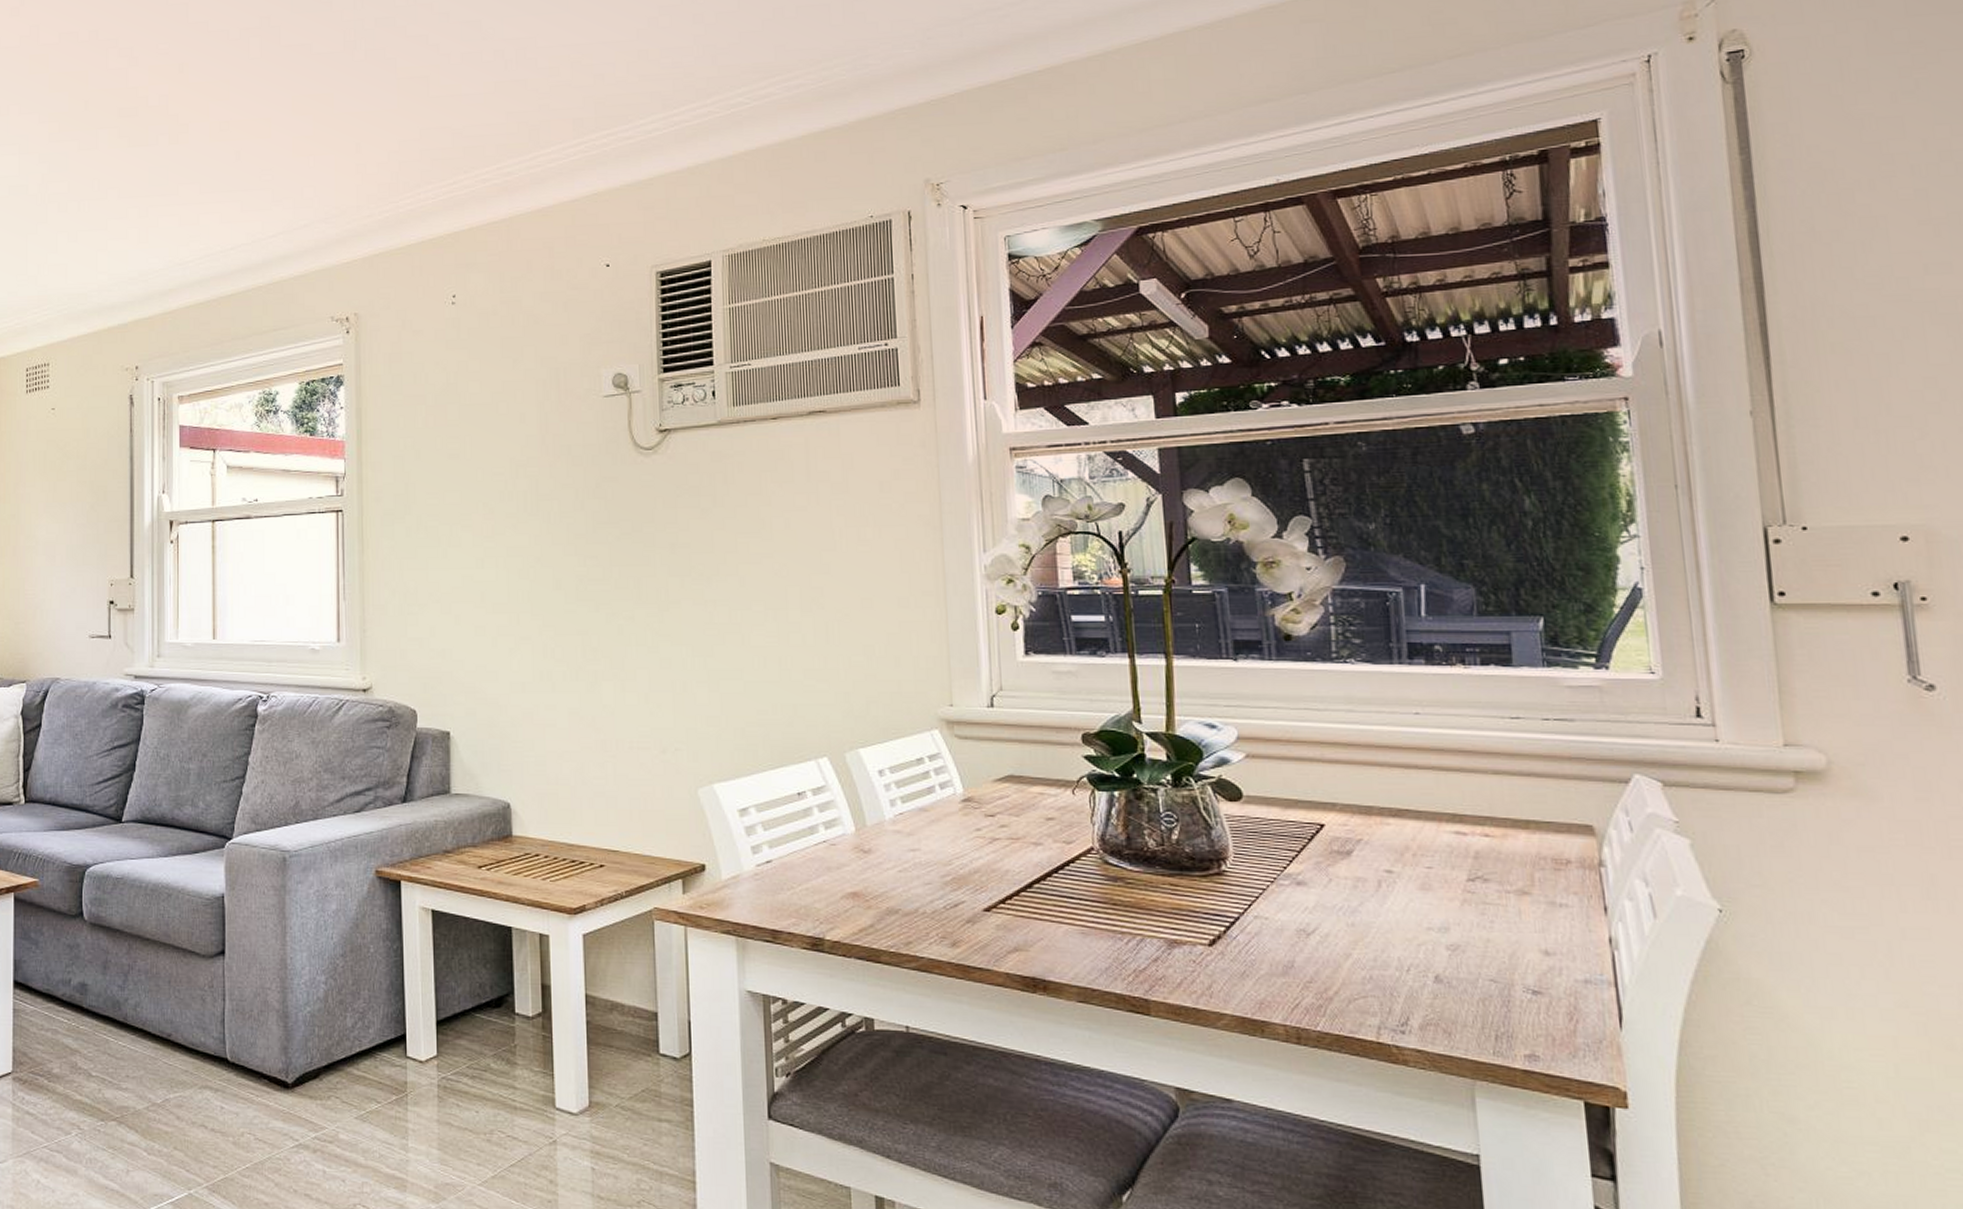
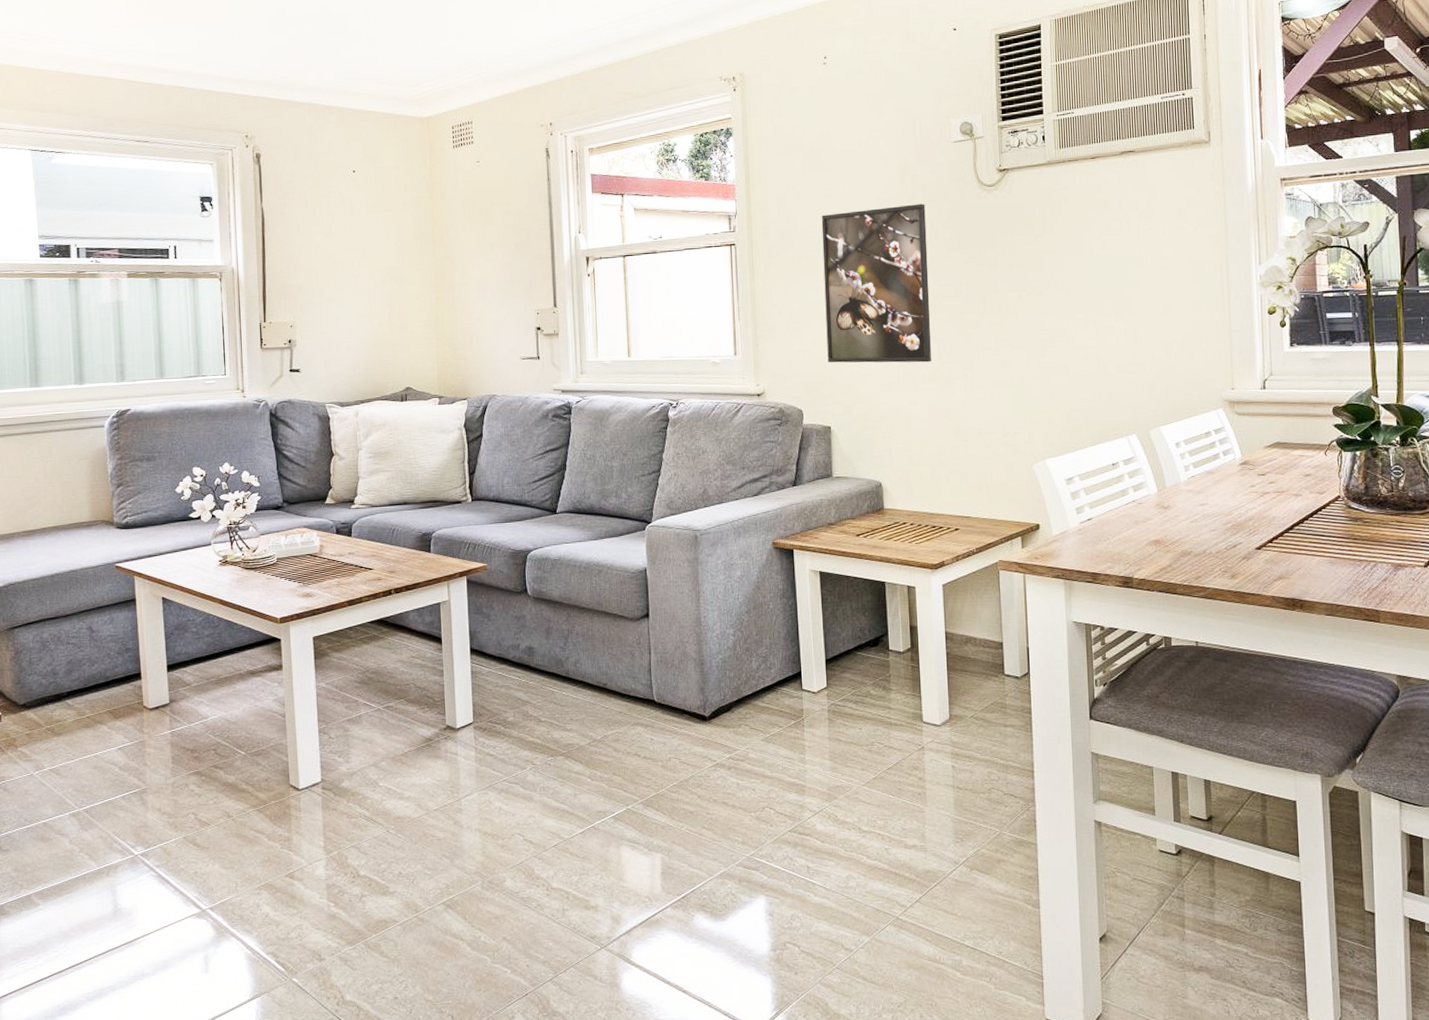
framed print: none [444,468,574,659] -> present [821,204,931,363]

